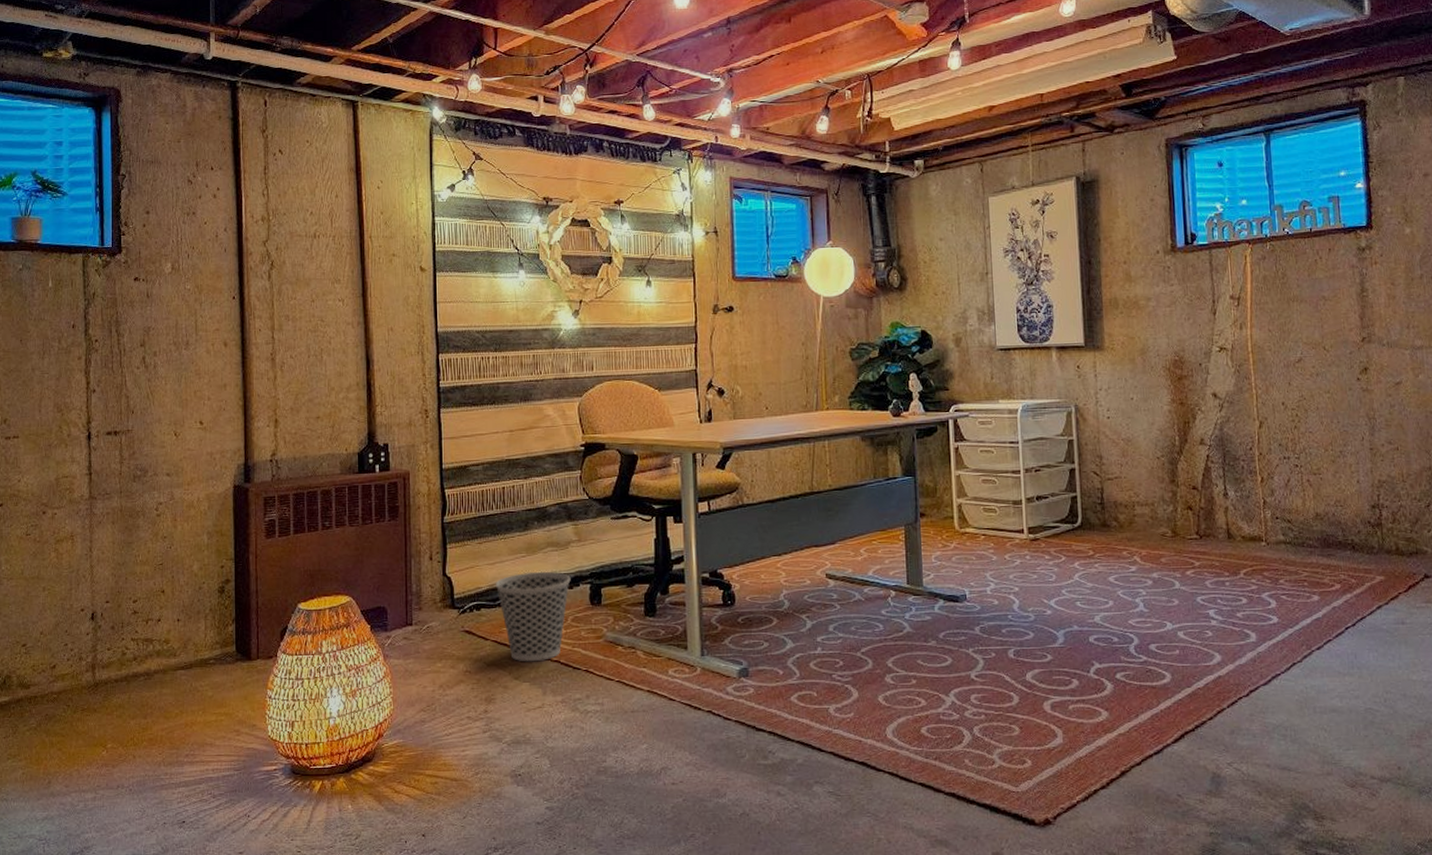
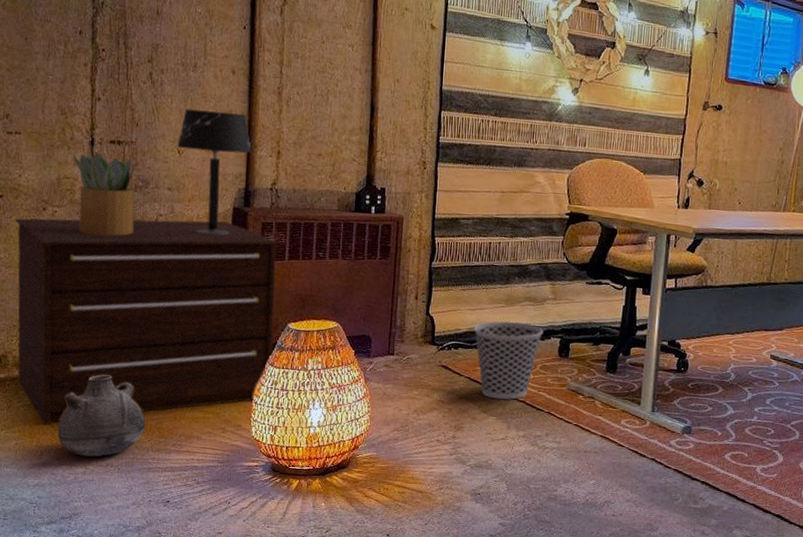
dresser: none [16,502,284,750] -> present [15,218,278,426]
vase: none [65,685,156,780] -> present [57,374,146,457]
potted plant: none [70,446,135,534] -> present [72,152,138,236]
table lamp: none [173,386,249,519] -> present [177,109,252,236]

